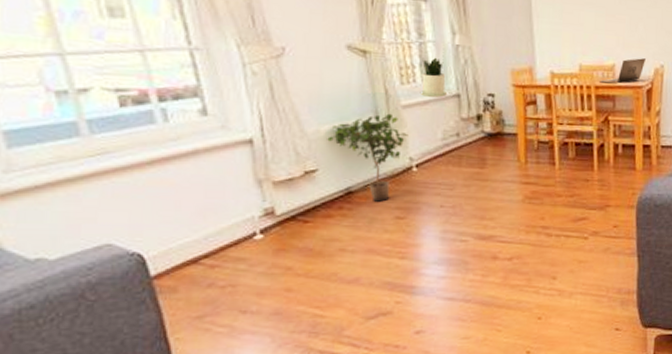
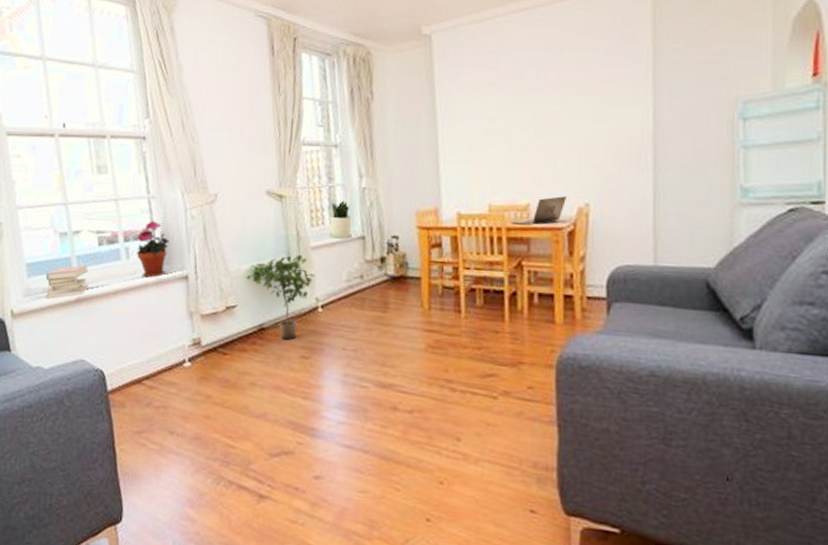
books: none [38,130,110,176] -> present [46,264,89,300]
potted plant: none [177,77,224,145] -> present [136,221,170,279]

